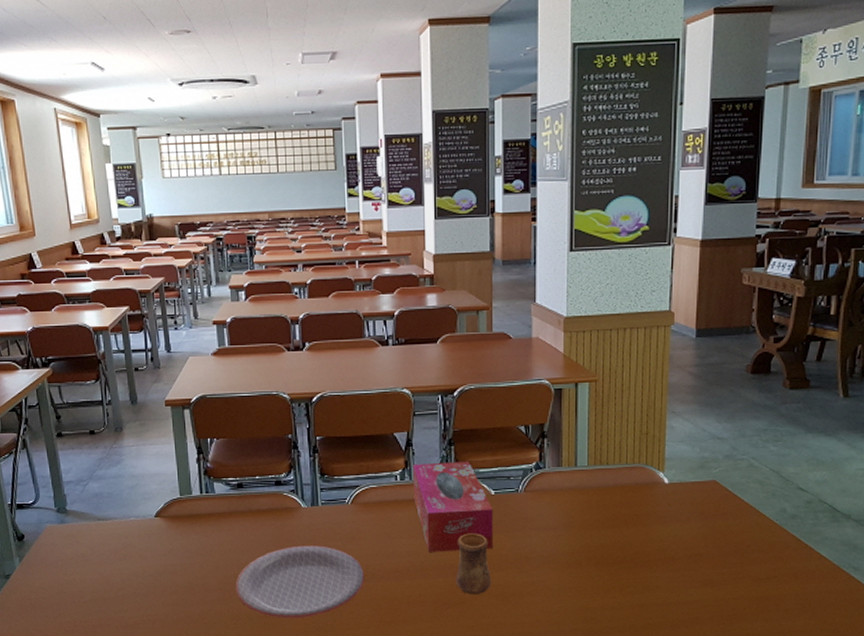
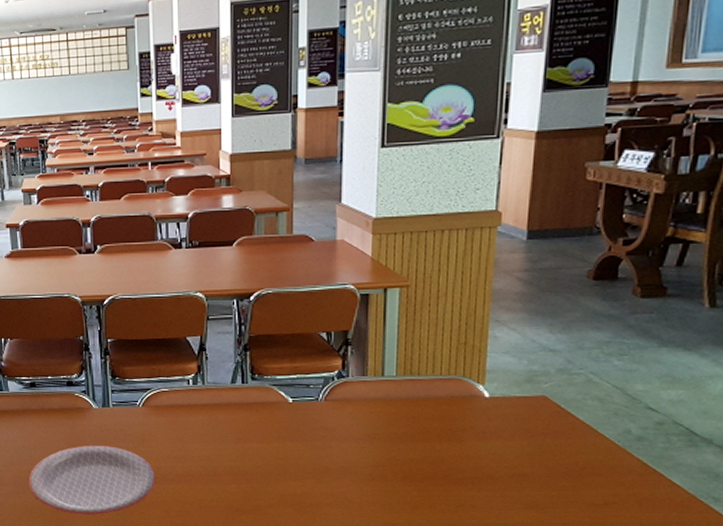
tissue box: present [413,461,493,552] -> none [206,367,290,459]
cup: present [456,533,492,594] -> none [249,441,288,503]

